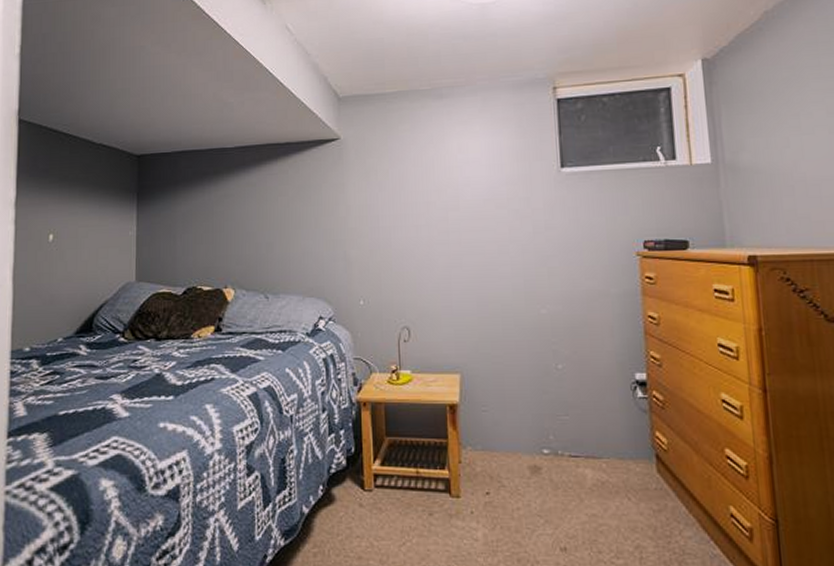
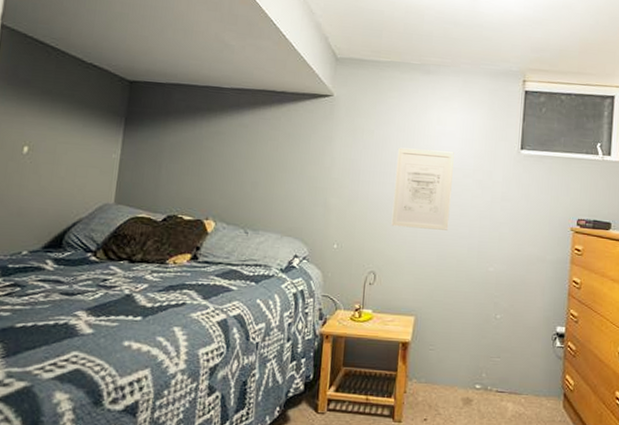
wall art: none [417,181,487,274] -> present [391,147,454,231]

